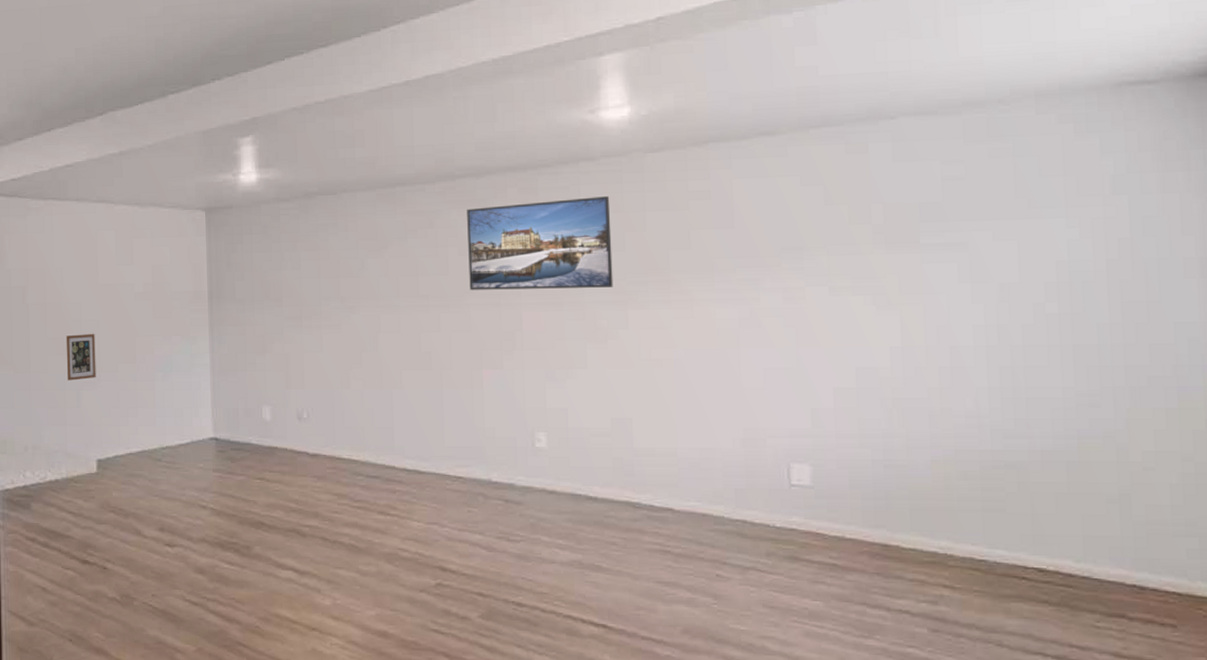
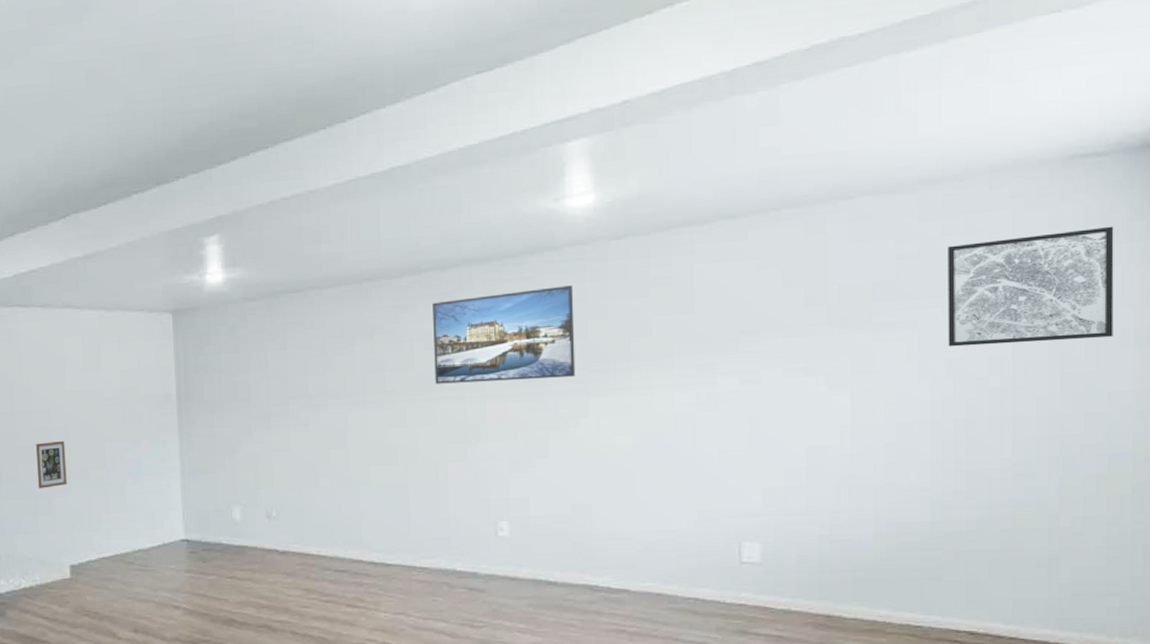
wall art: none [995,154,1175,271] -> present [948,226,1114,347]

